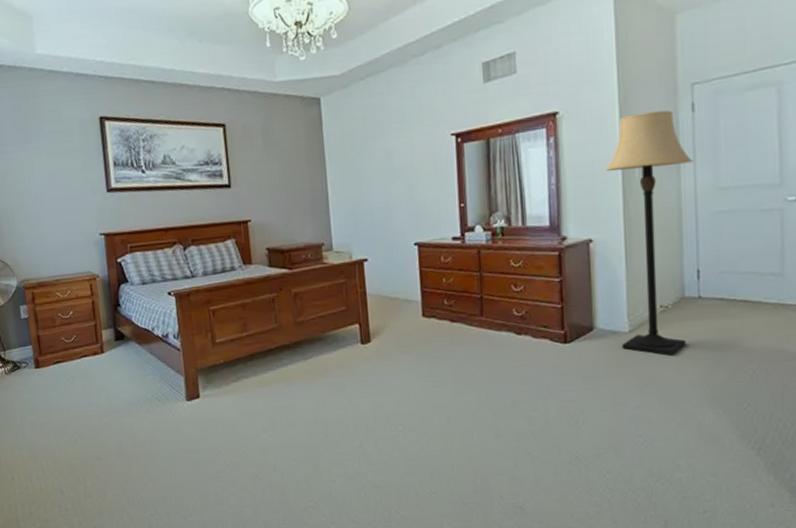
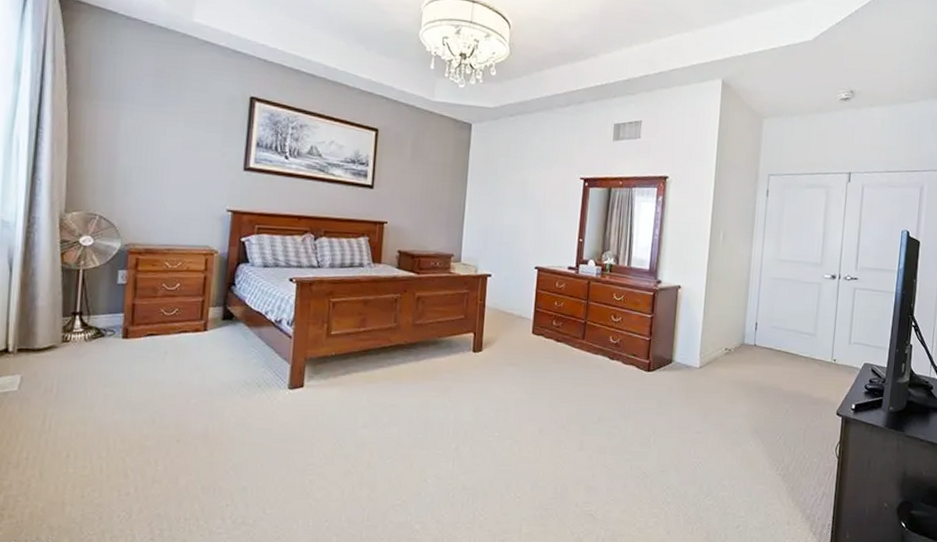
lamp: present [605,110,694,355] -> none [692,190,763,391]

